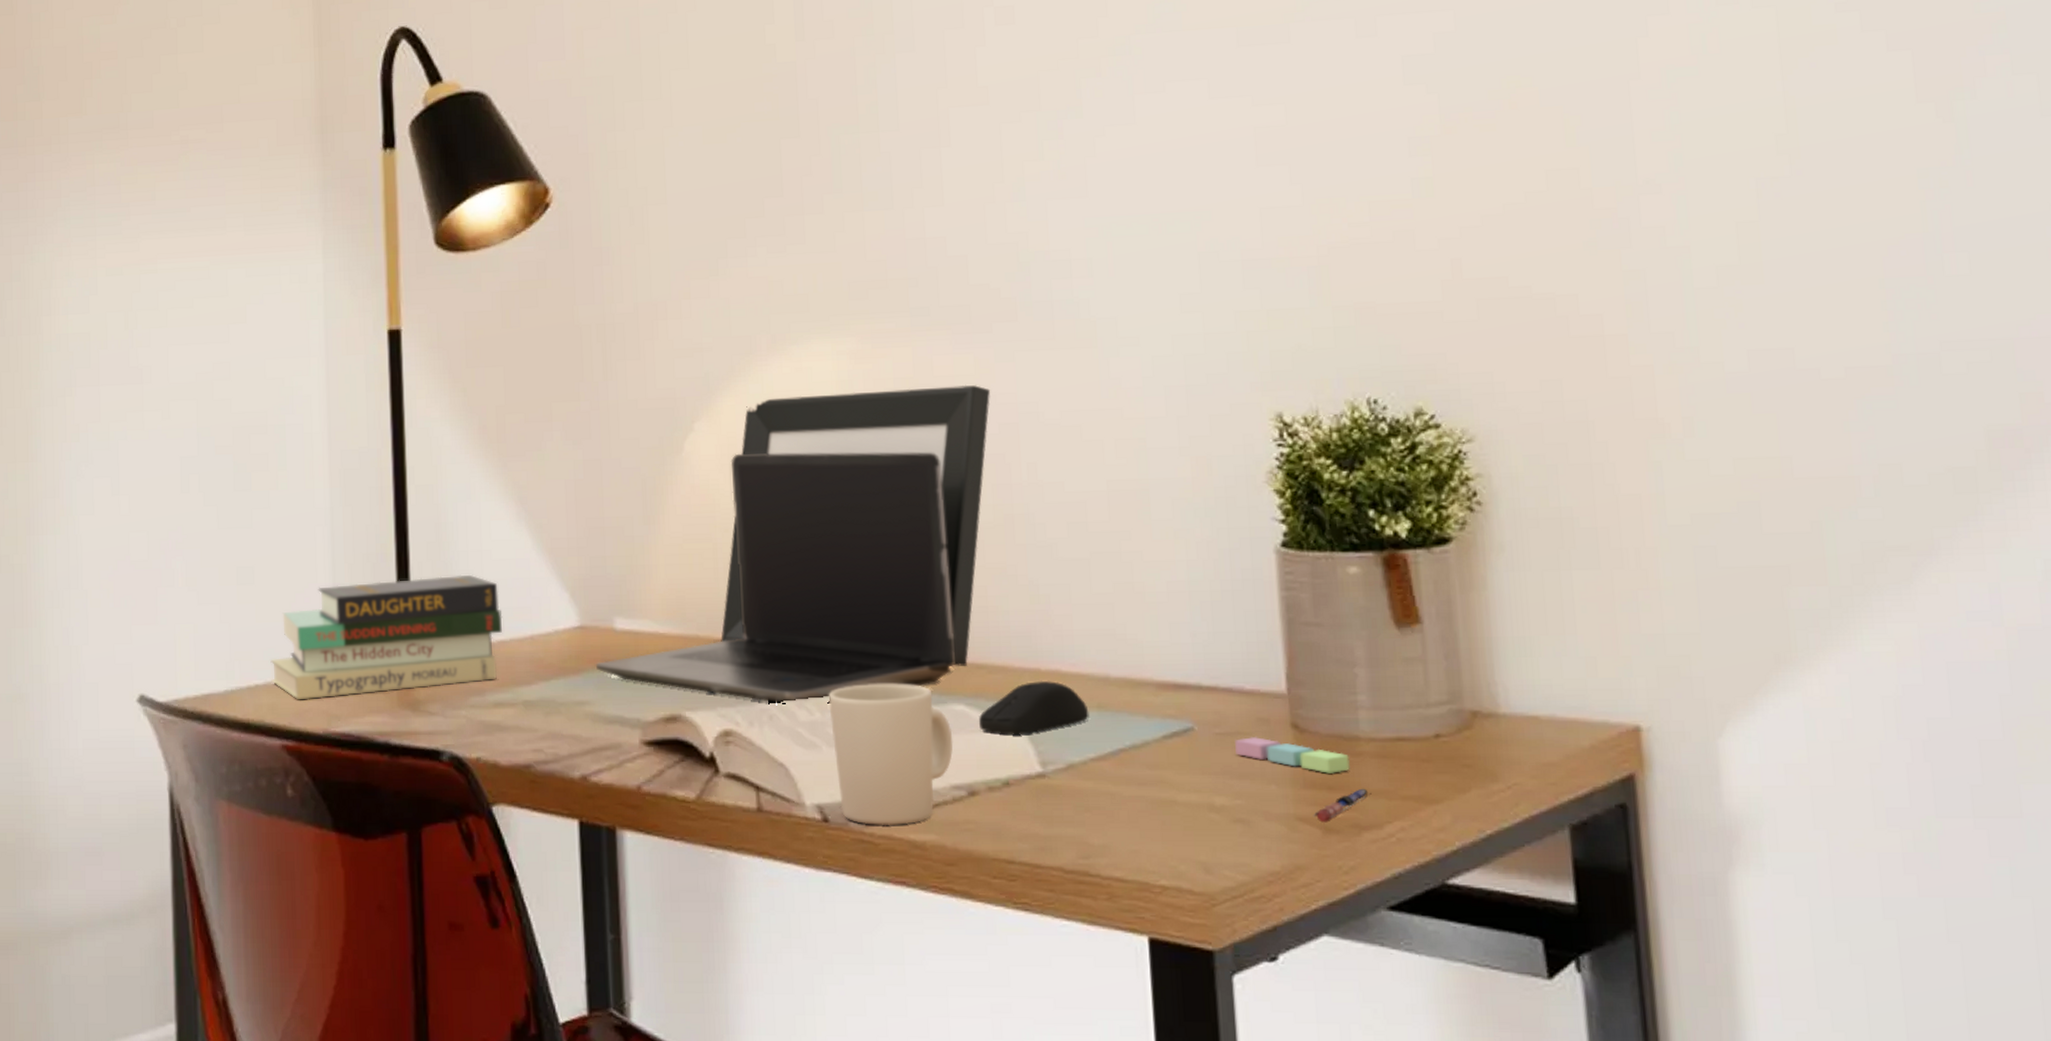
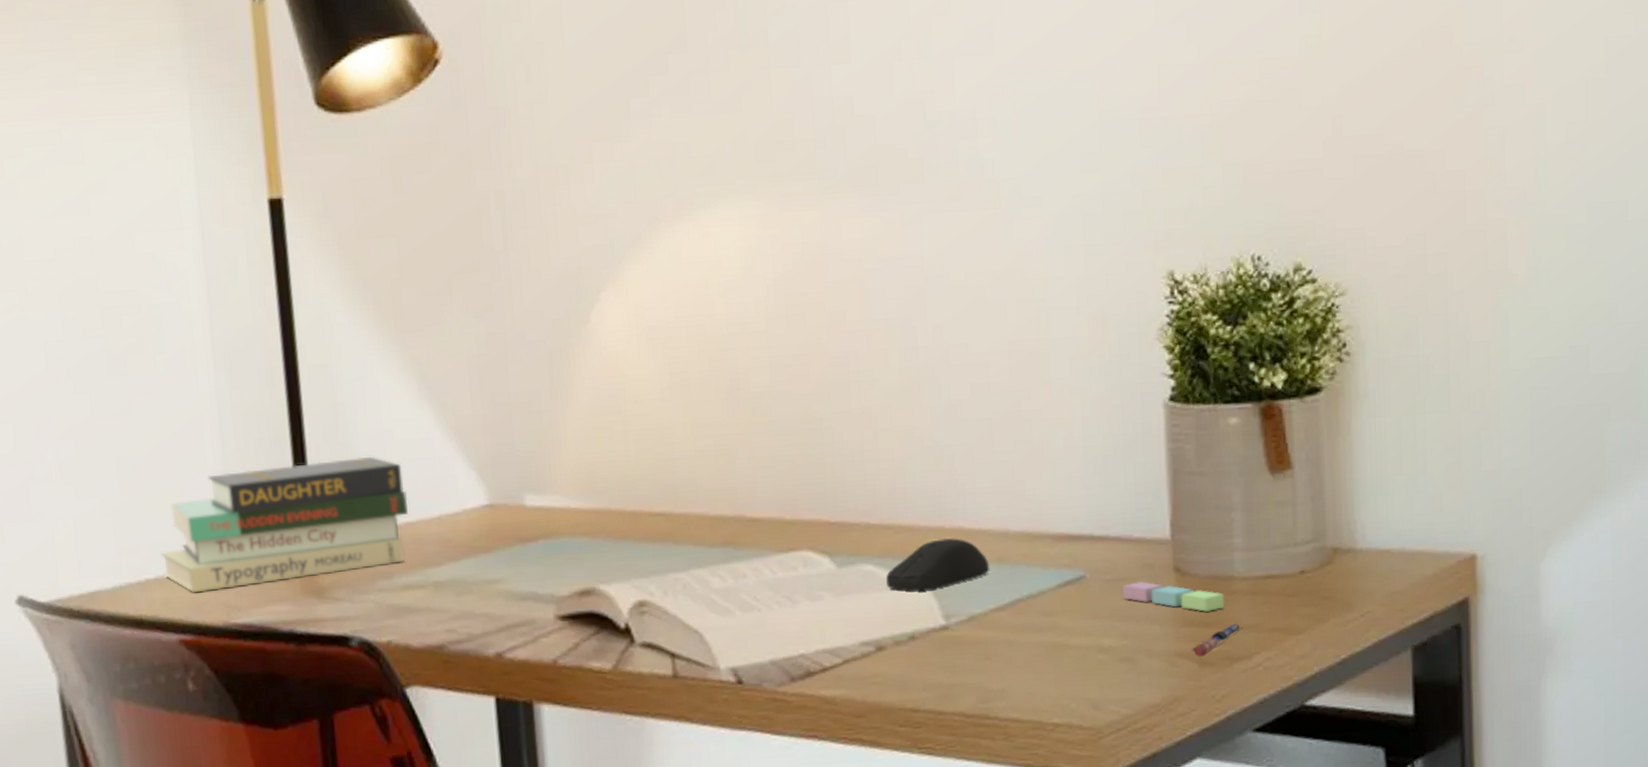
laptop computer: present [595,452,955,704] -> none [506,317,863,573]
picture frame: present [720,384,991,667] -> none [633,248,898,528]
mug: present [828,683,953,826] -> none [740,547,862,685]

